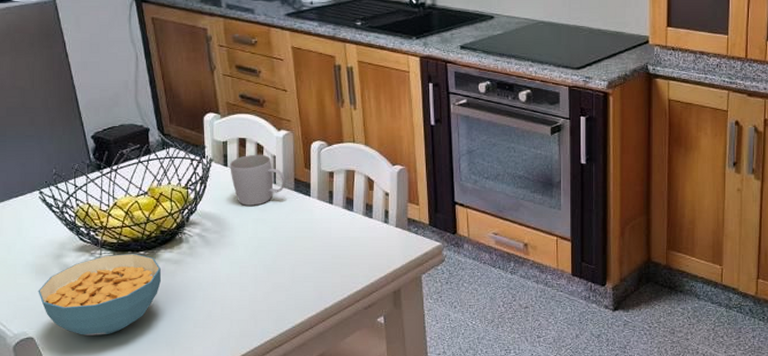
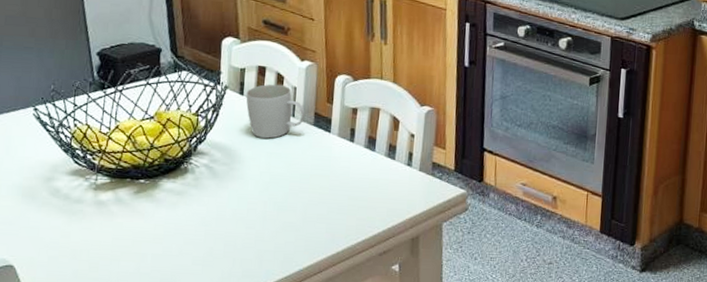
cereal bowl: present [38,254,162,335] -> none [22,181,162,268]

